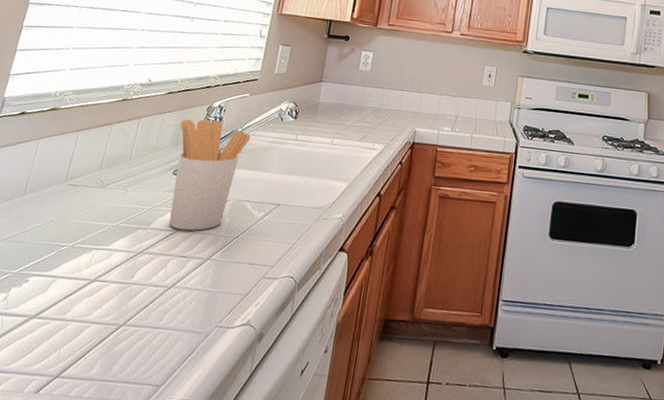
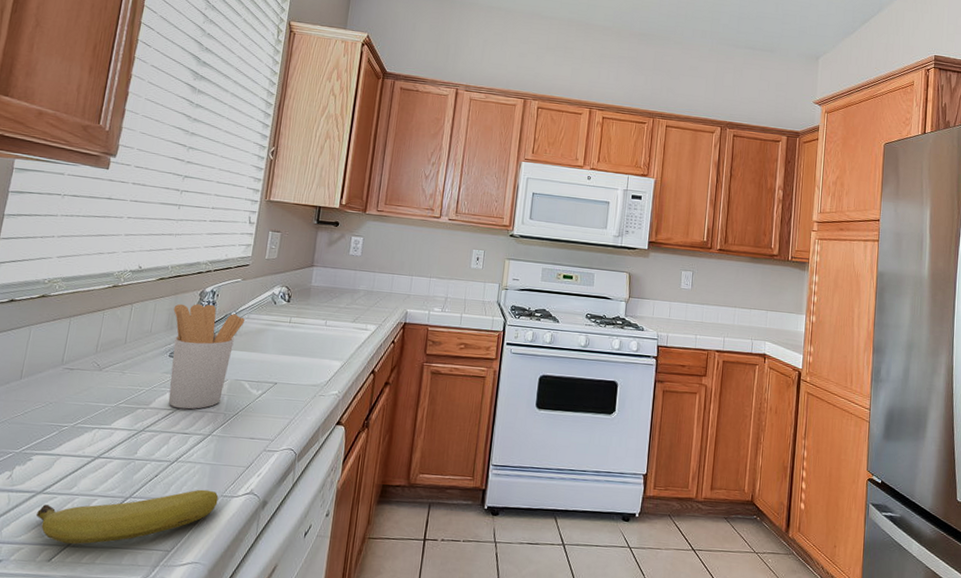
fruit: none [28,318,214,376] -> present [36,489,219,545]

